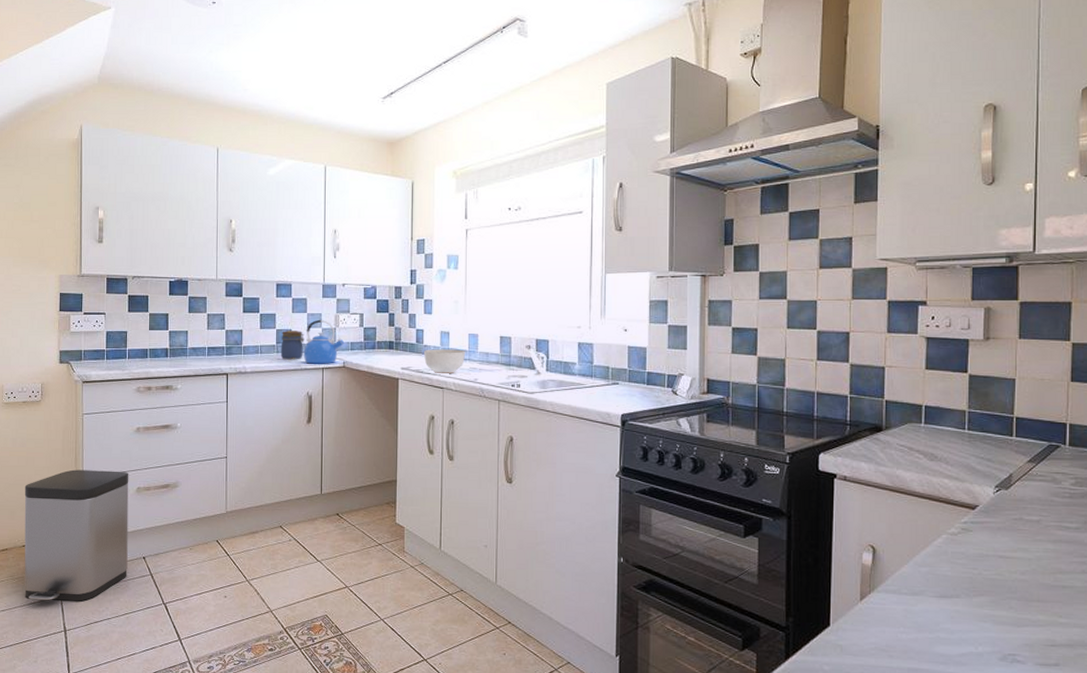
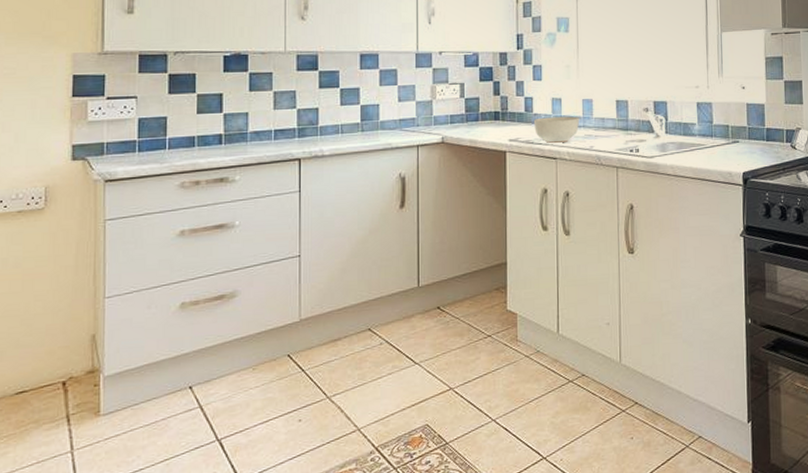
pedal bin: present [24,469,129,602] -> none [16,285,170,461]
jar: present [280,330,306,360] -> none [366,105,397,139]
kettle: present [303,319,345,364] -> none [394,91,443,142]

